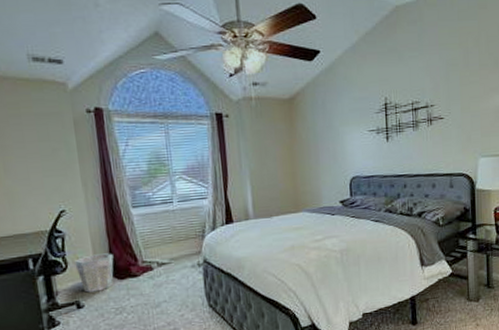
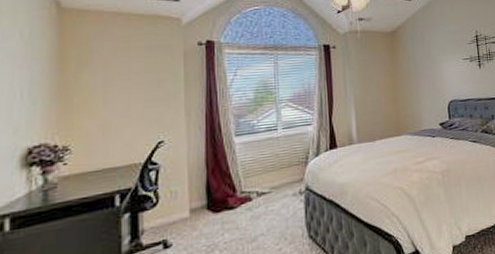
waste bin: present [74,253,114,293] -> none [167,184,210,230]

